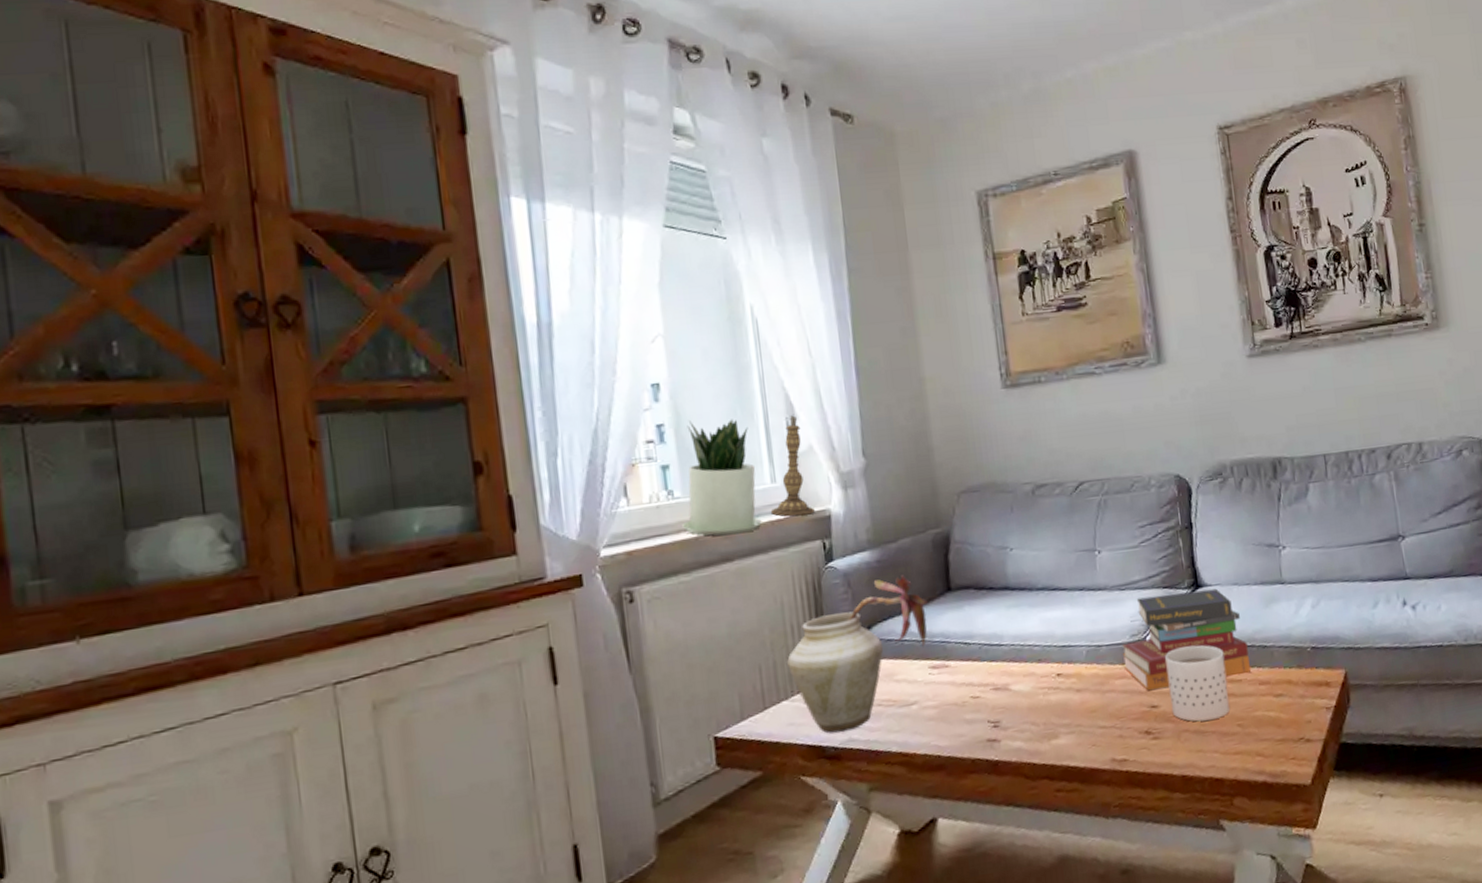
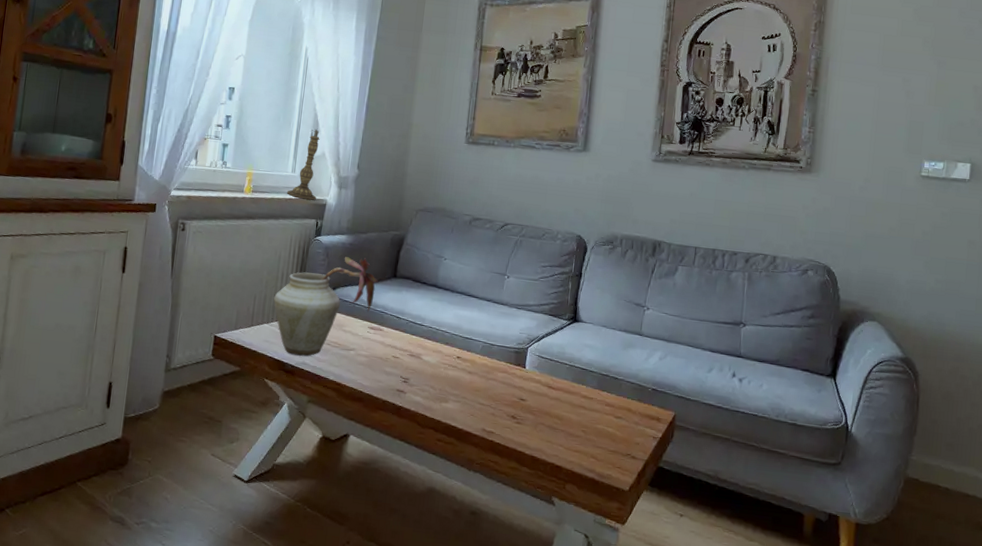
planter: present [682,419,762,536] -> none [227,117,285,202]
books: present [1122,588,1250,691] -> none [506,318,603,394]
mug: present [1165,645,1231,722] -> none [535,361,584,422]

